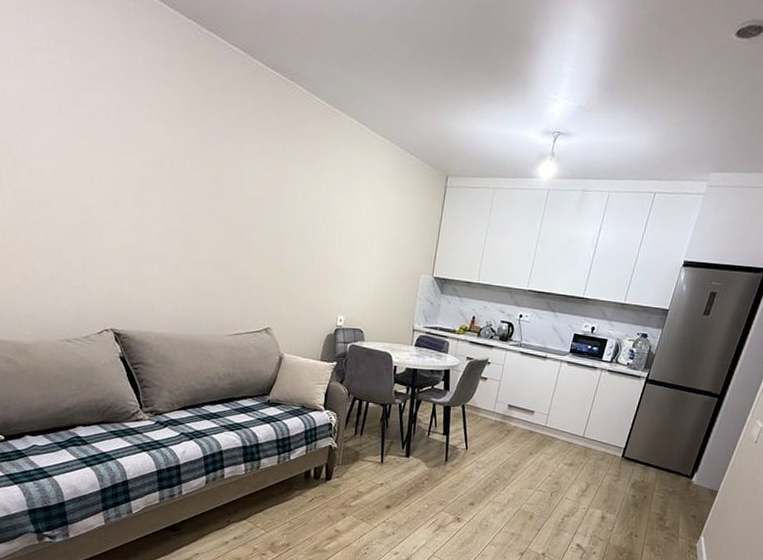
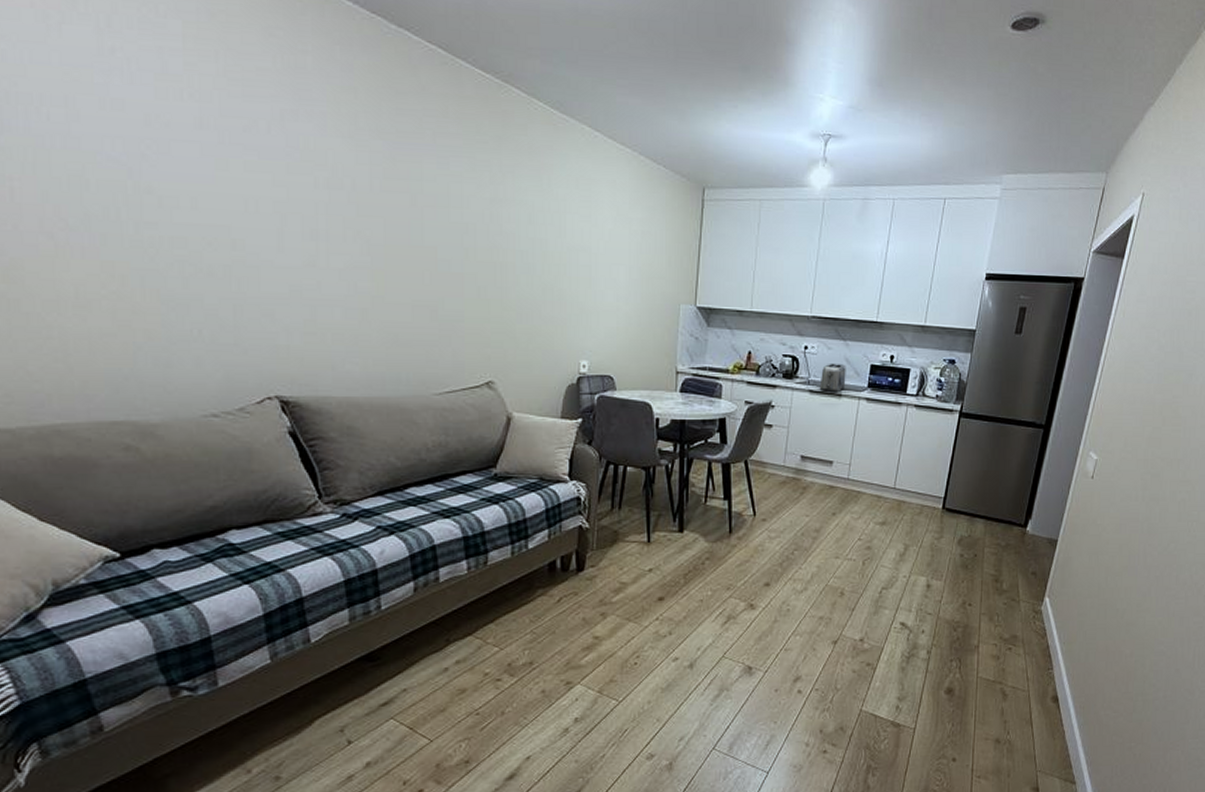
toaster: none [529,330,553,356] -> present [819,363,846,393]

